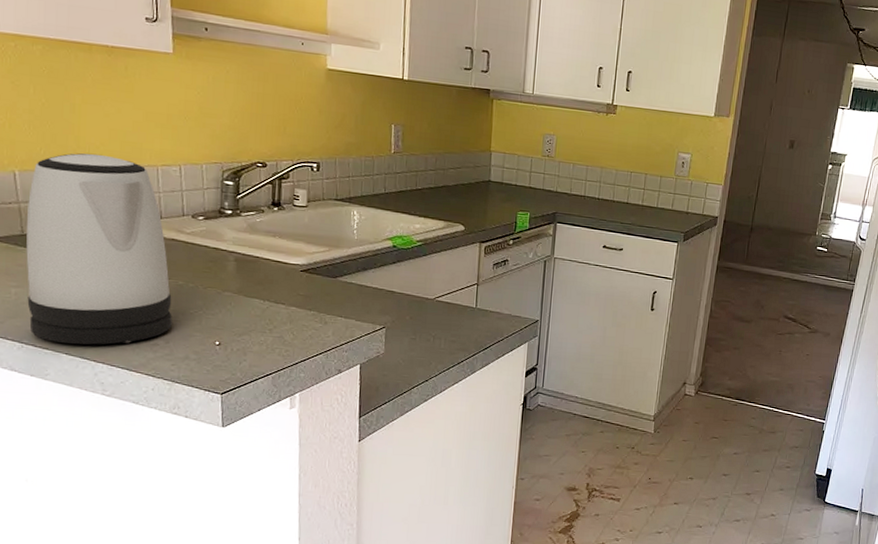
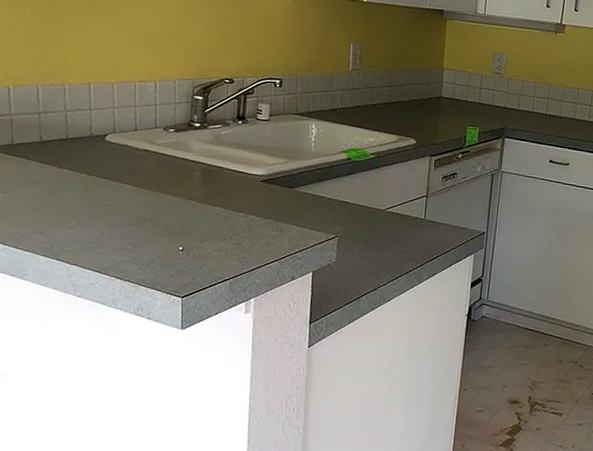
kettle: present [26,153,172,345] -> none [12,70,142,248]

